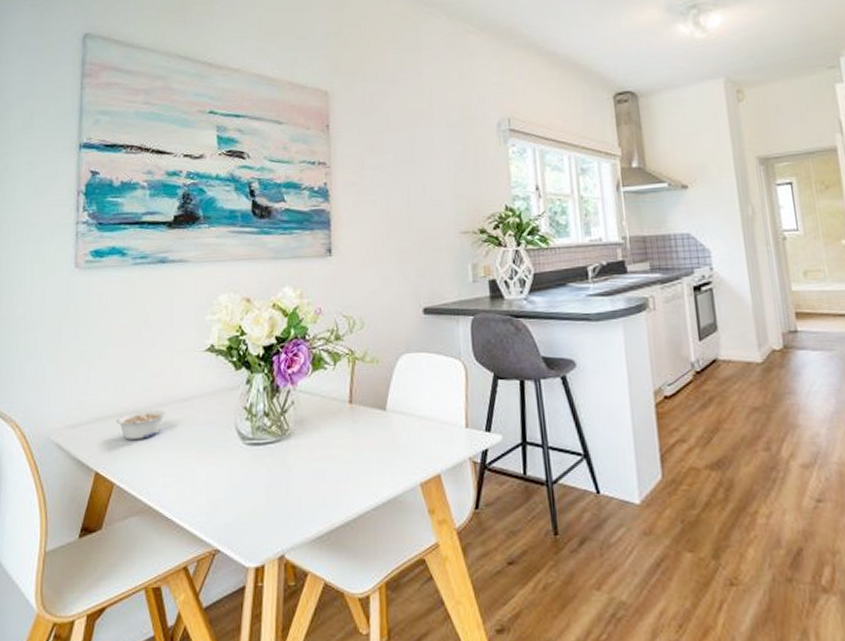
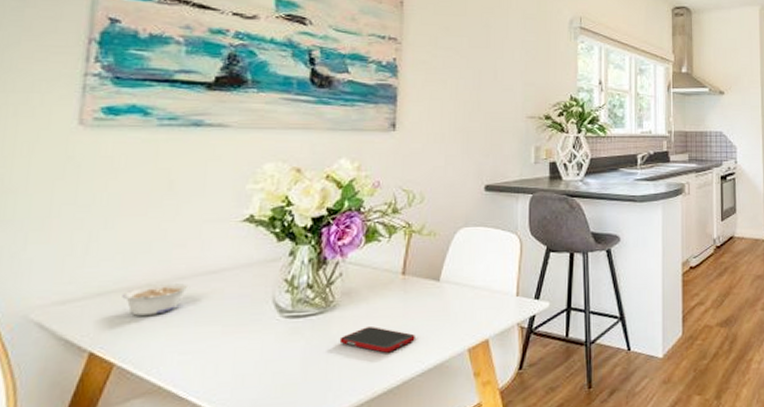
cell phone: none [296,456,367,484] -> present [339,327,415,353]

